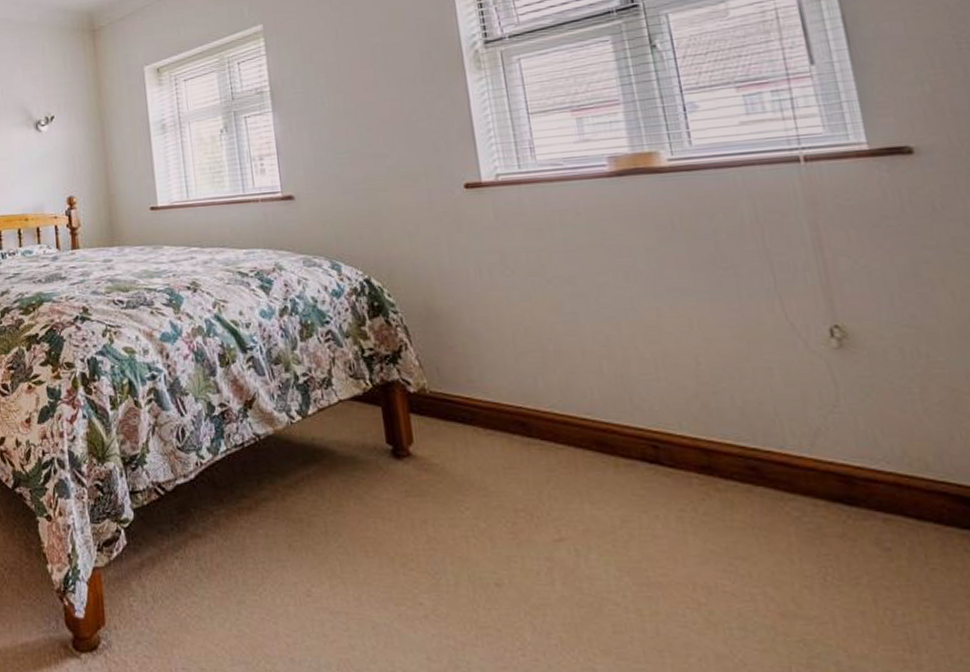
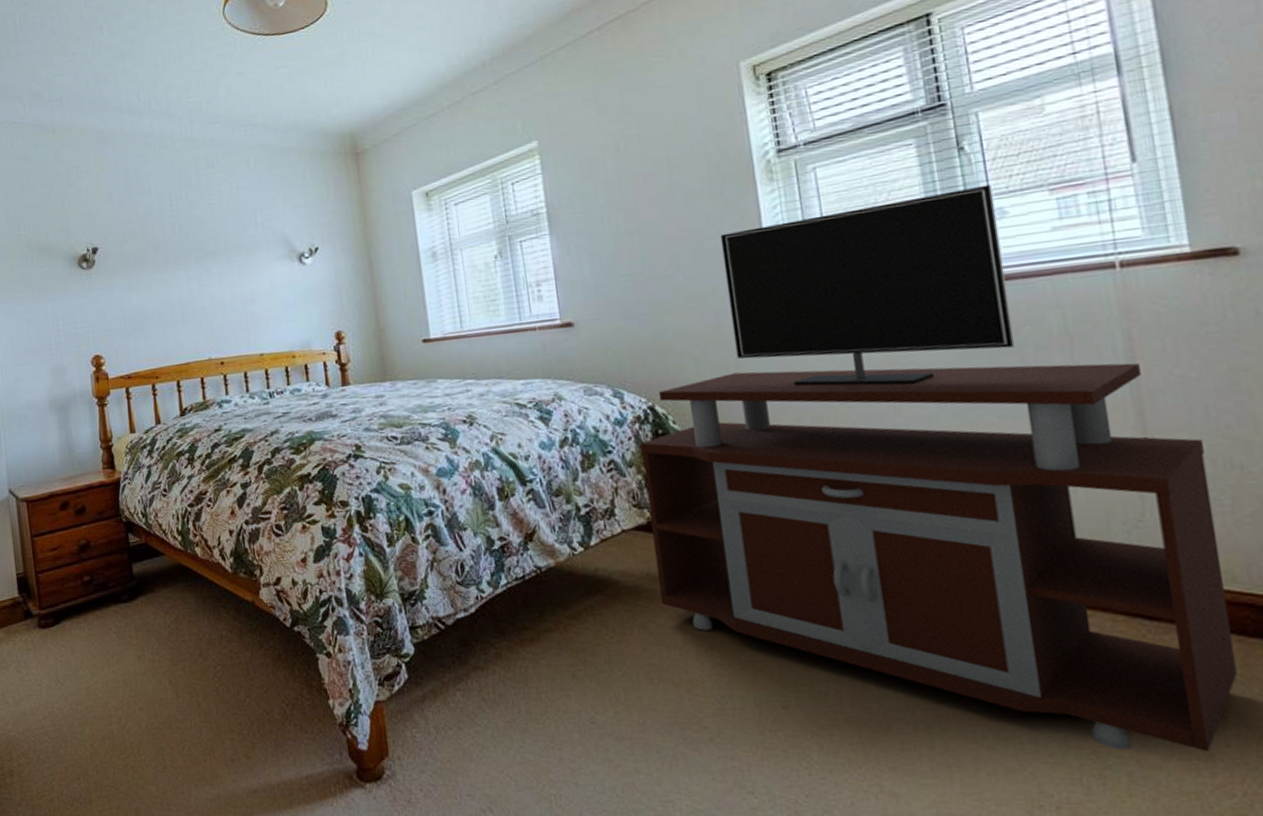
tv stand: none [356,80,936,643] -> present [639,184,1237,752]

